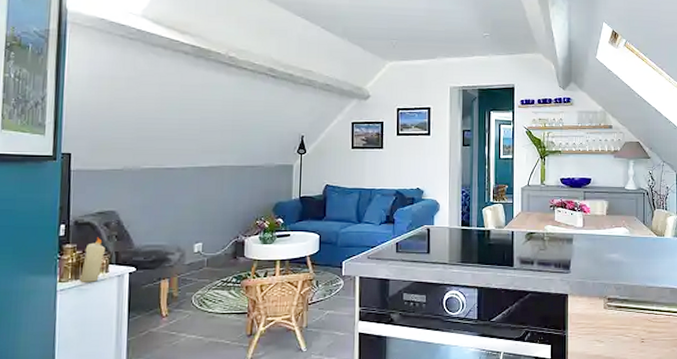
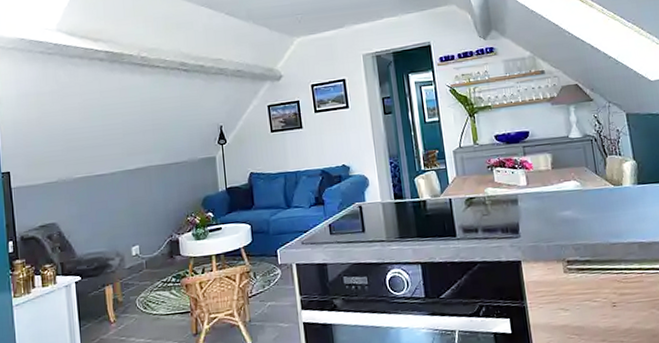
candle: present [80,237,105,282] -> none [32,250,51,296]

